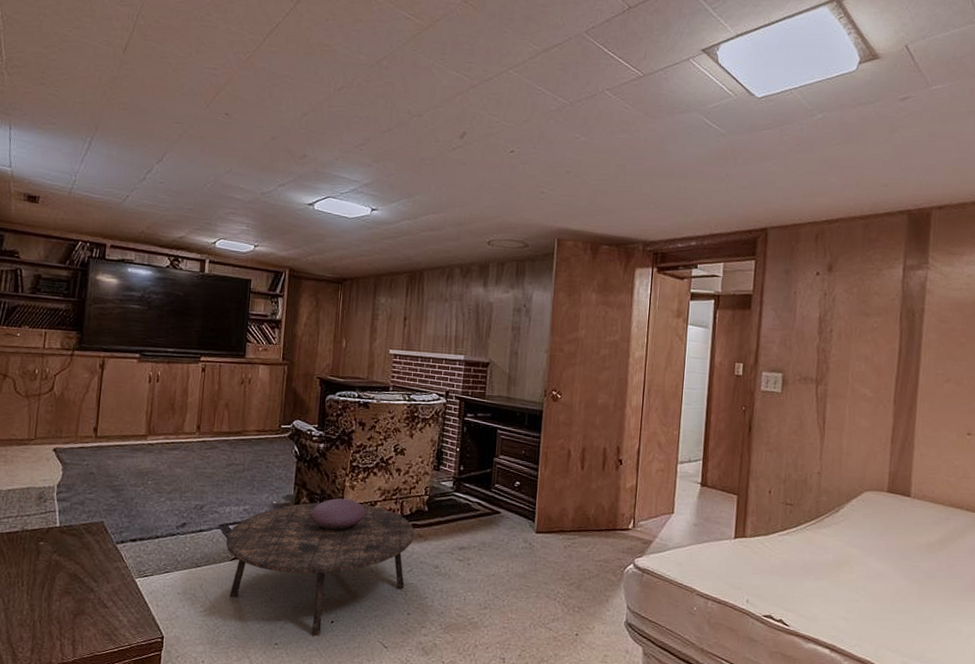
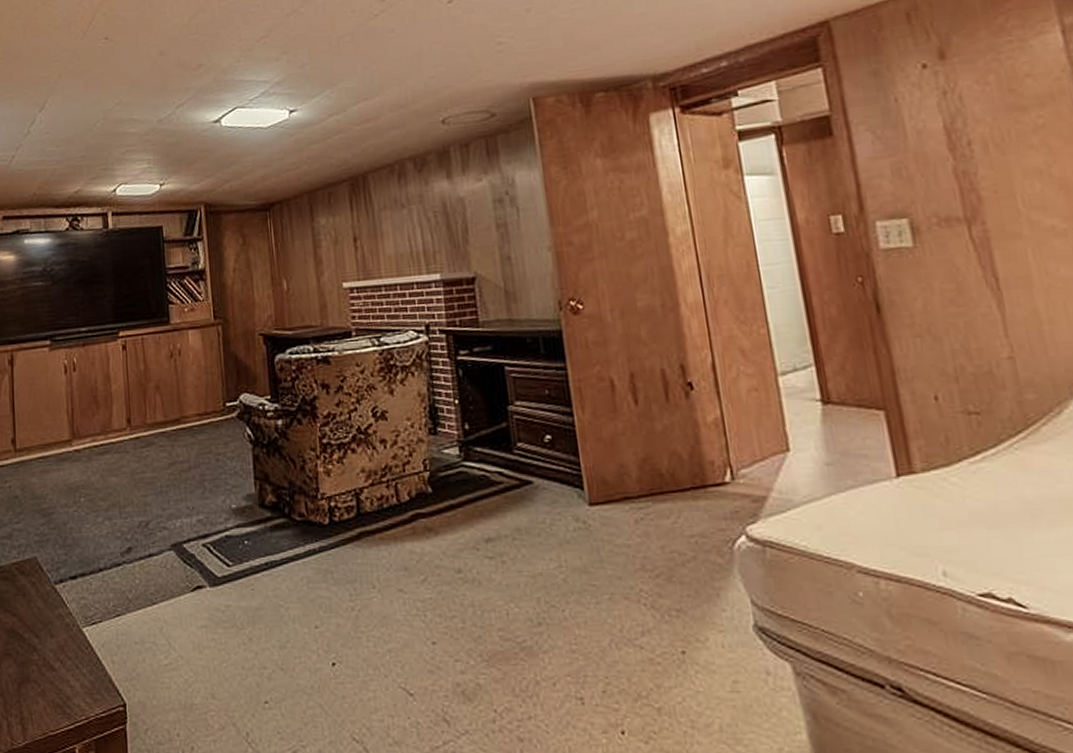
coffee table: present [226,502,414,637] -> none [182,494,421,688]
decorative bowl: present [310,498,366,530] -> none [280,489,351,534]

